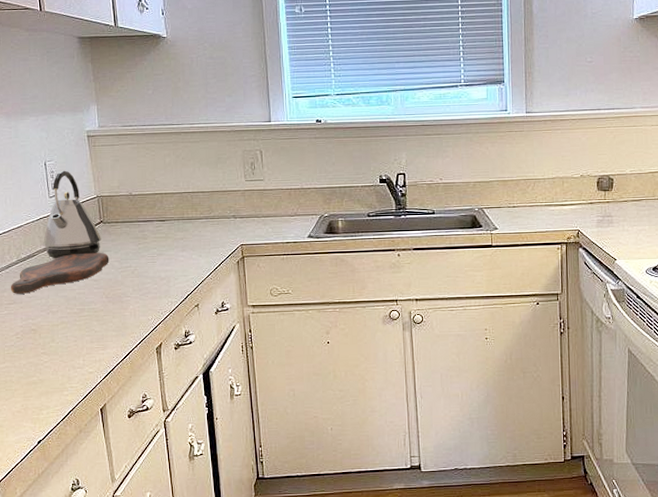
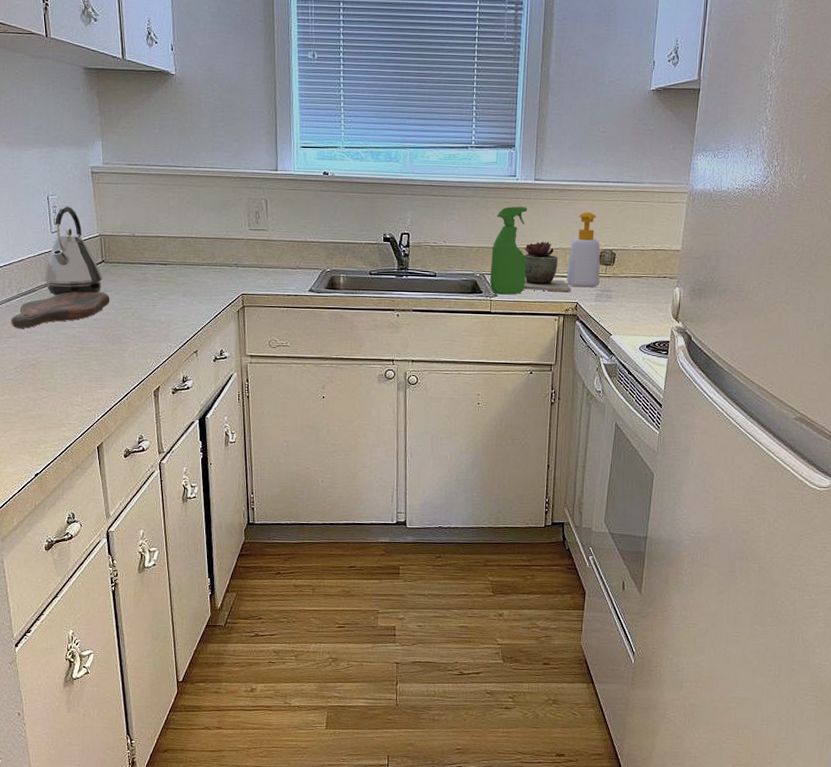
spray bottle: none [488,139,525,227] -> present [490,206,527,295]
succulent plant: none [520,172,572,221] -> present [523,241,571,291]
soap bottle: none [565,140,600,215] -> present [566,212,601,288]

